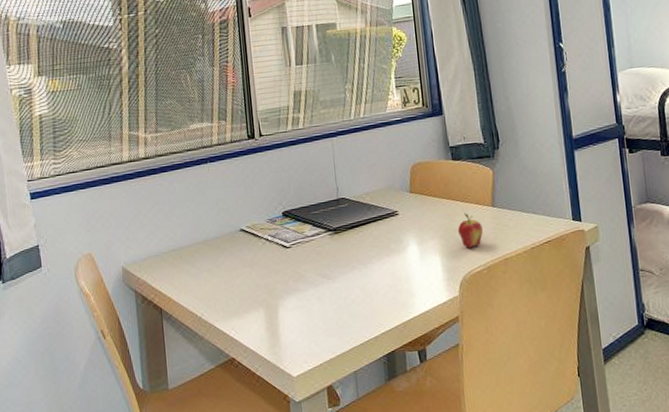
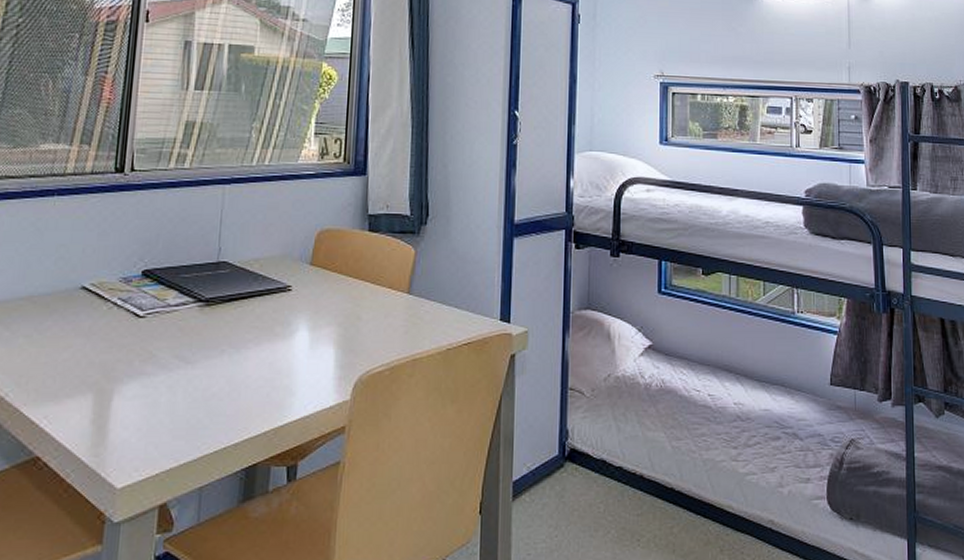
fruit: present [457,212,483,248] -> none [361,296,392,342]

